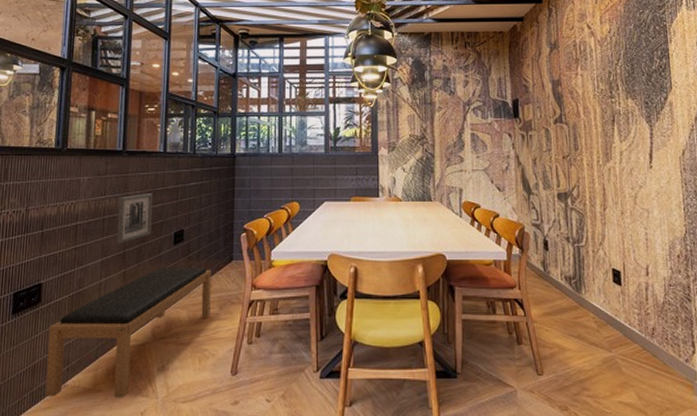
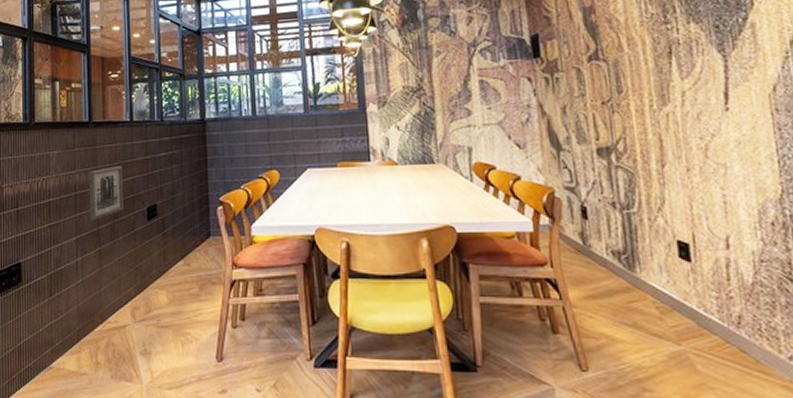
bench: present [46,266,212,398] -> none [31,243,190,382]

